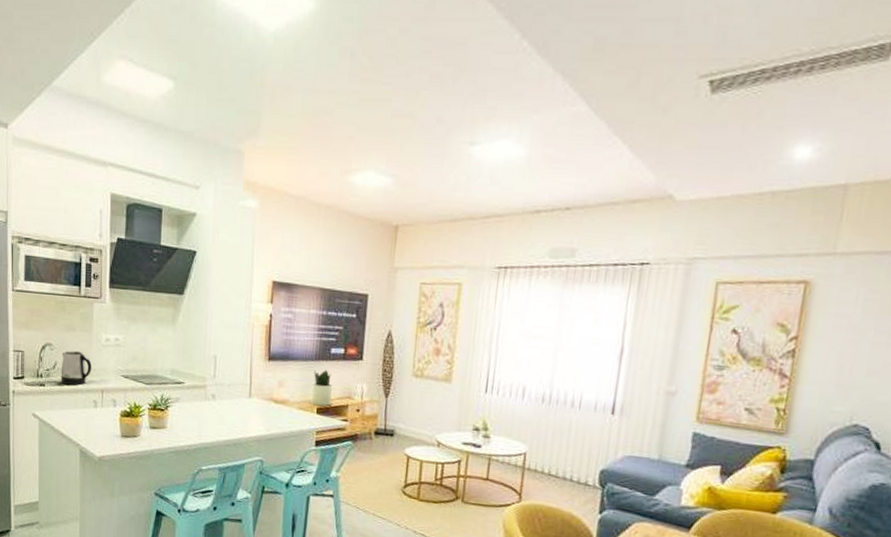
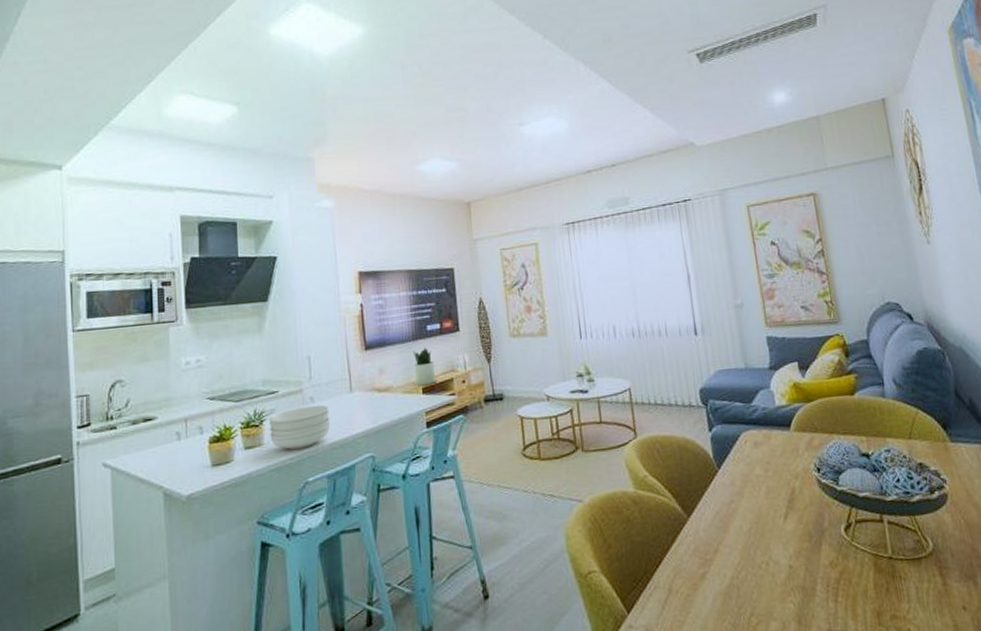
kettle: present [60,350,92,385] -> none [135,381,172,422]
bowl: none [173,401,228,439] -> present [269,405,331,450]

